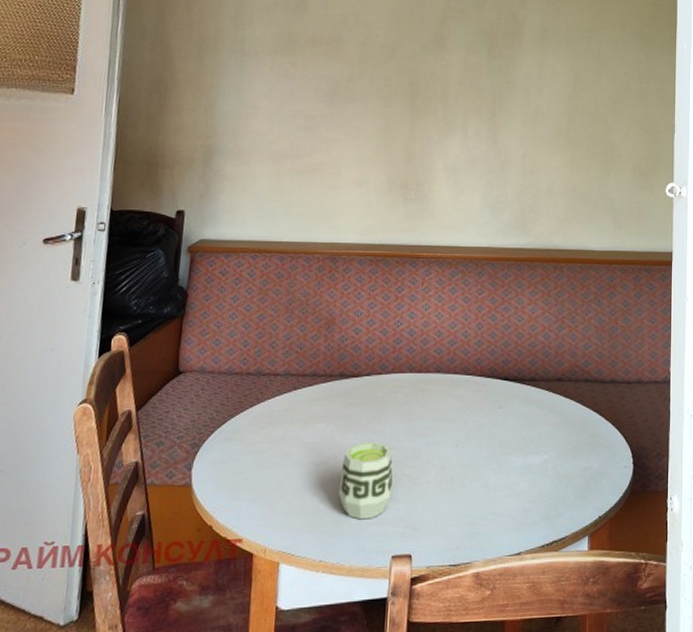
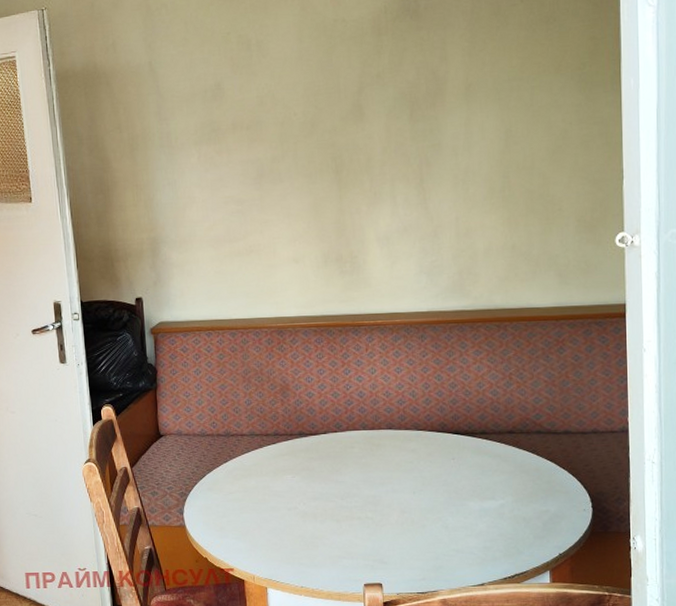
cup: present [338,441,394,520] -> none [310,490,359,554]

